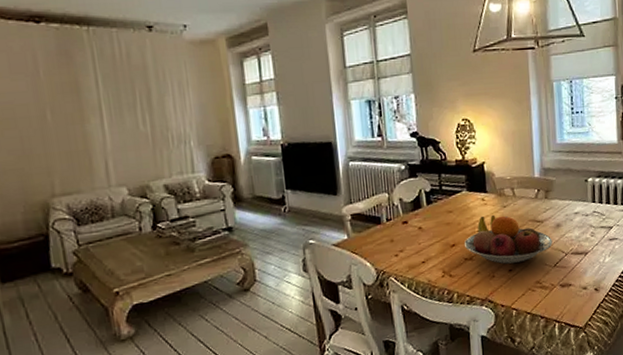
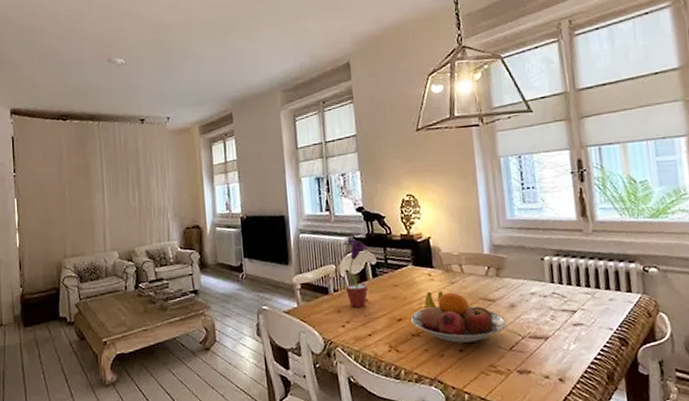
potted flower: none [398,164,423,236] -> present [345,238,369,308]

